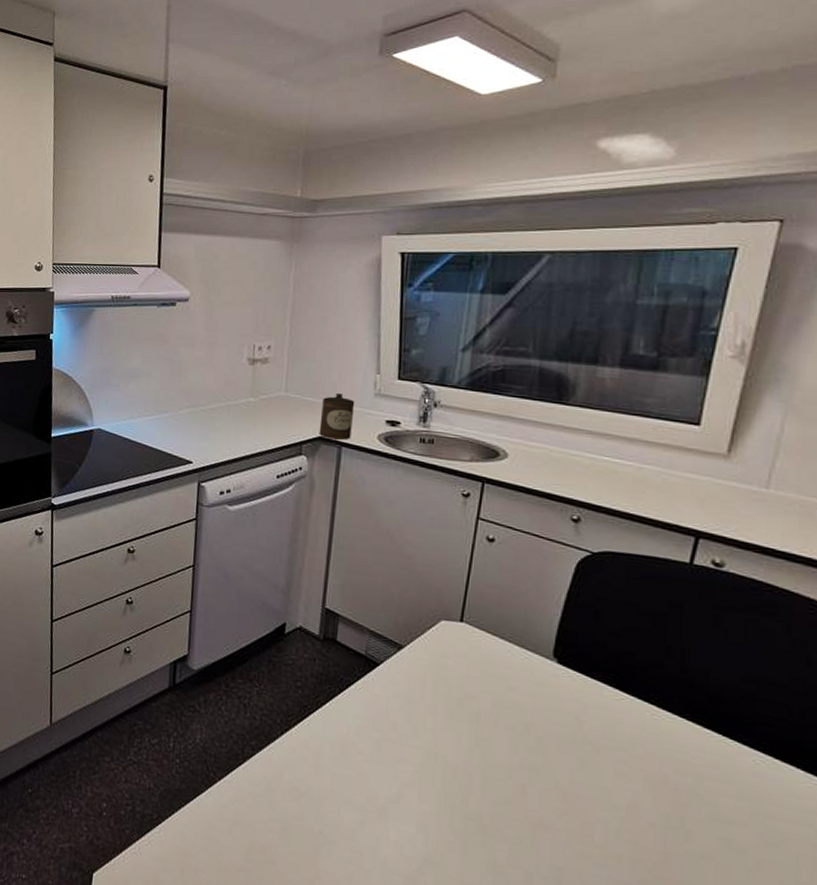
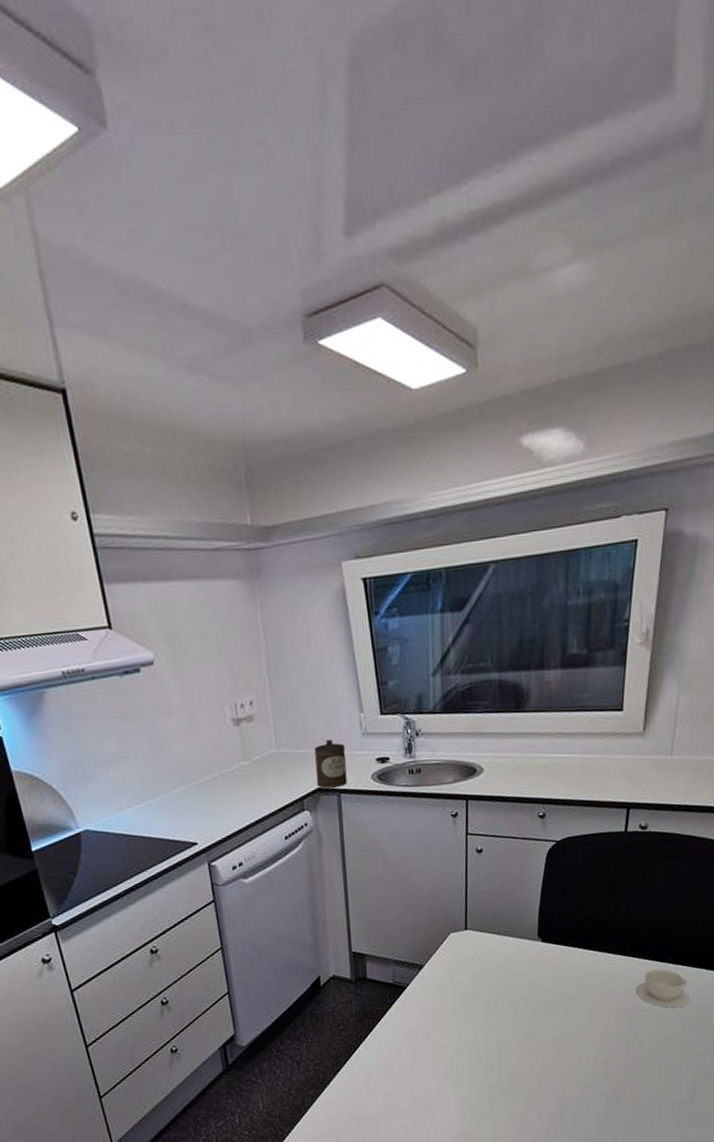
teacup: none [687,744,773,809] -> present [636,968,689,1008]

